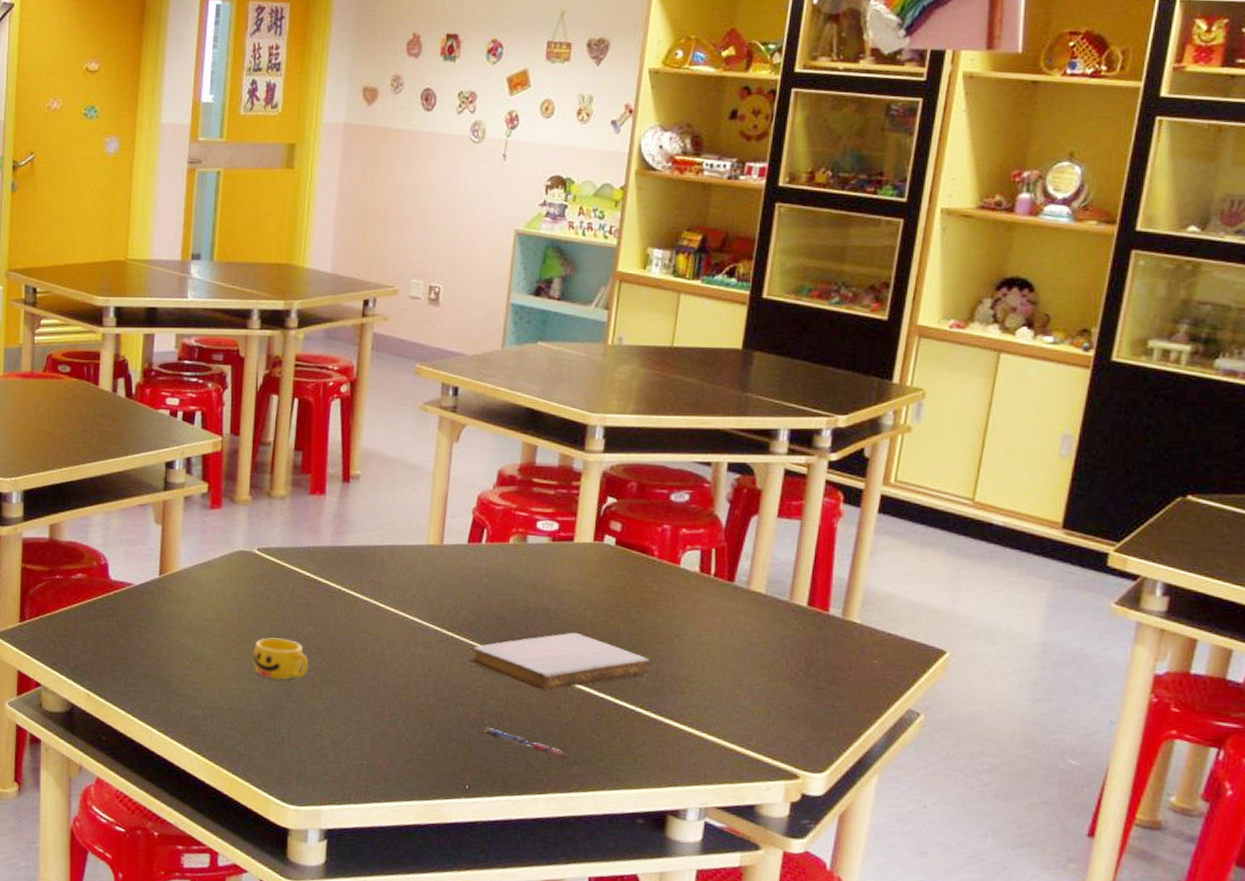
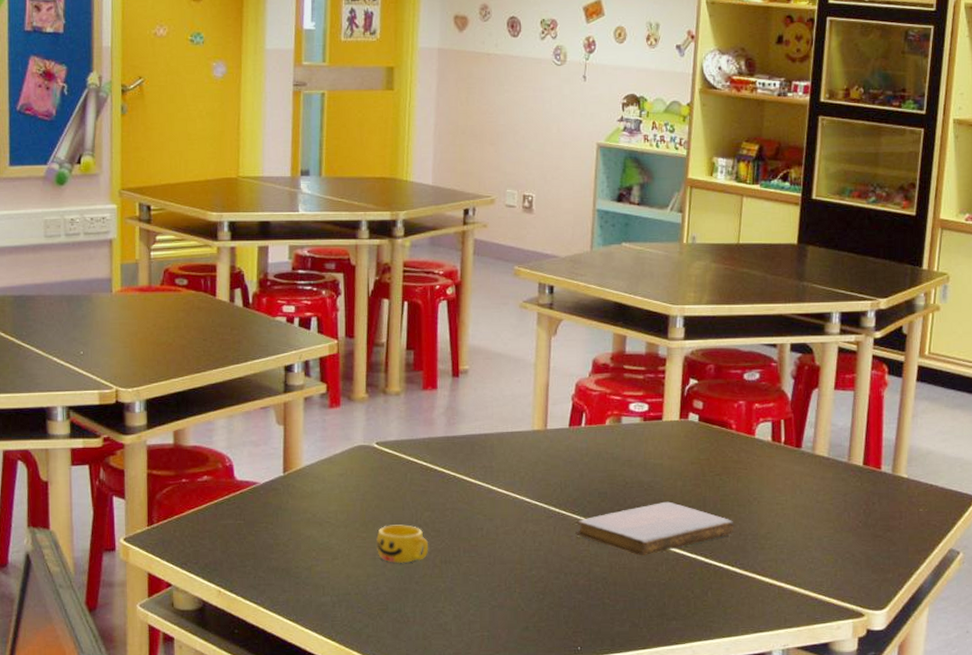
pen: present [484,728,567,759] -> none [592,593,666,616]

